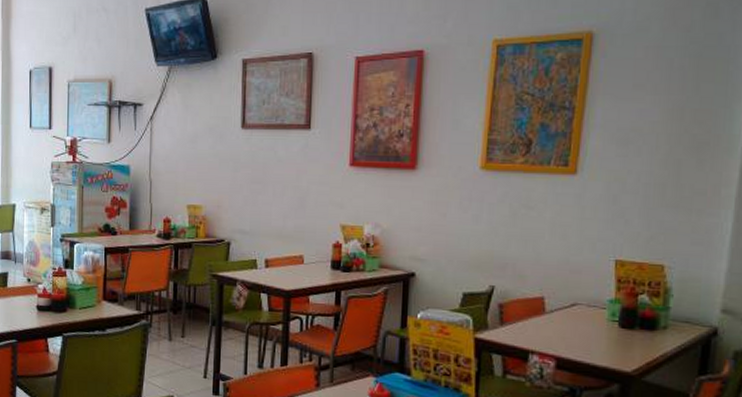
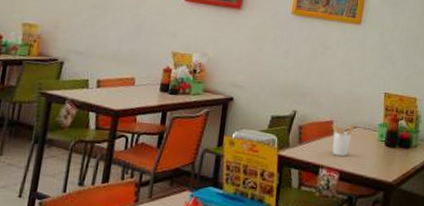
utensil holder: none [542,300,574,340] -> present [331,123,355,156]

